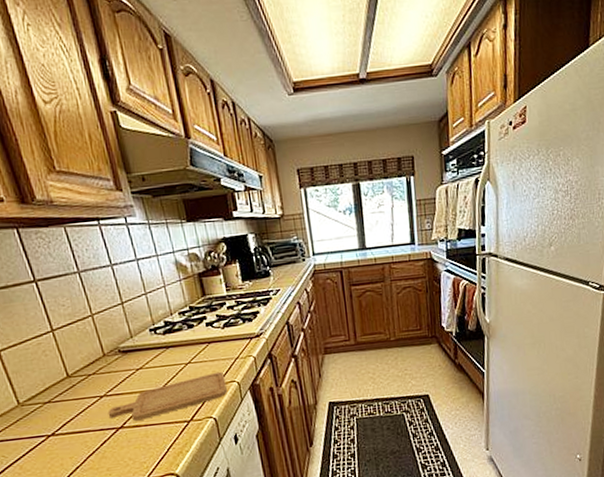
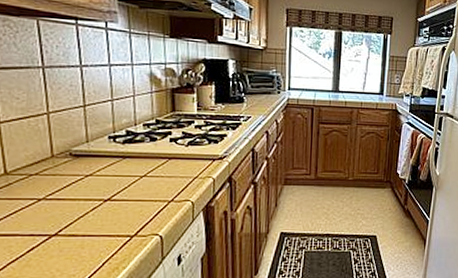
chopping board: present [107,371,227,421] -> none [43,189,180,230]

